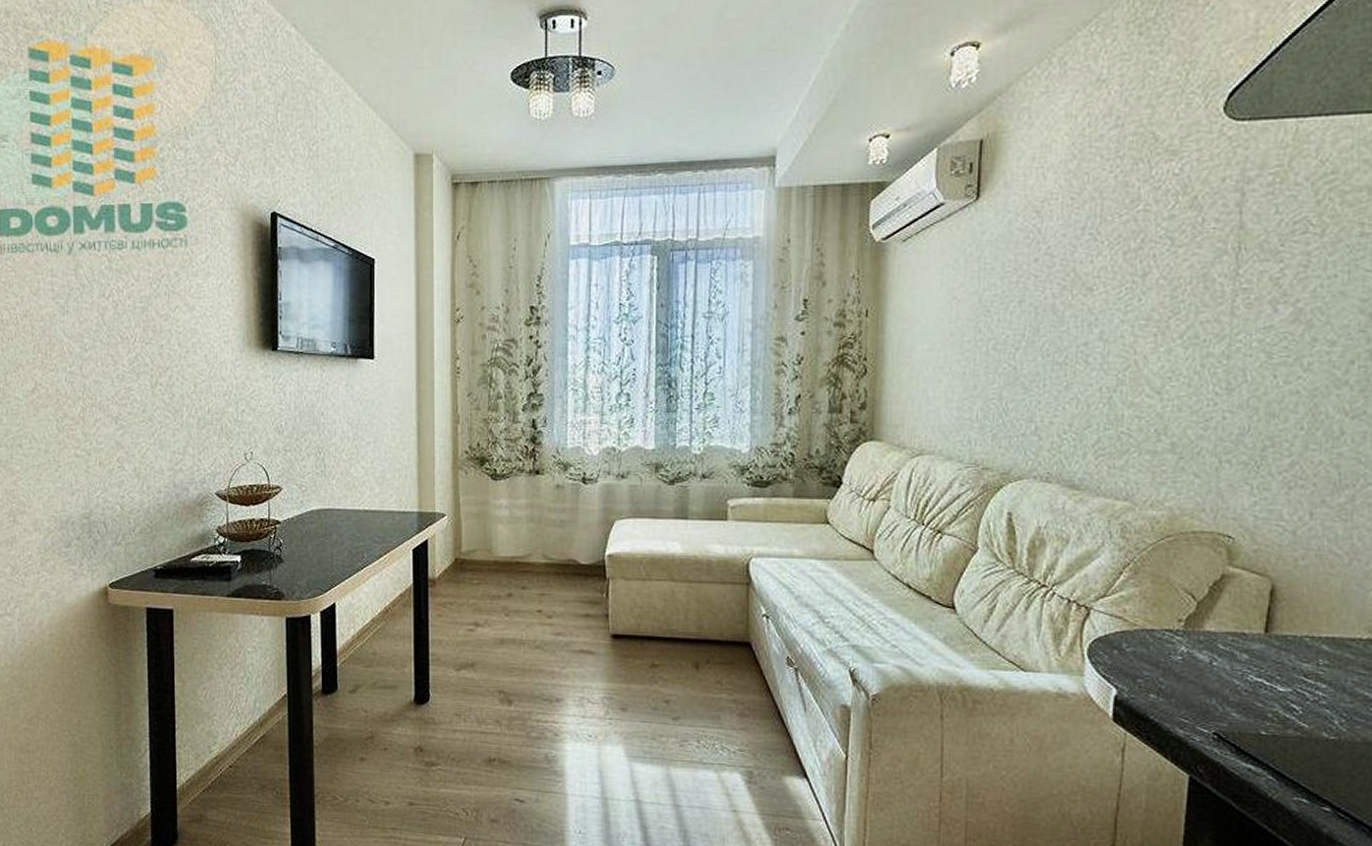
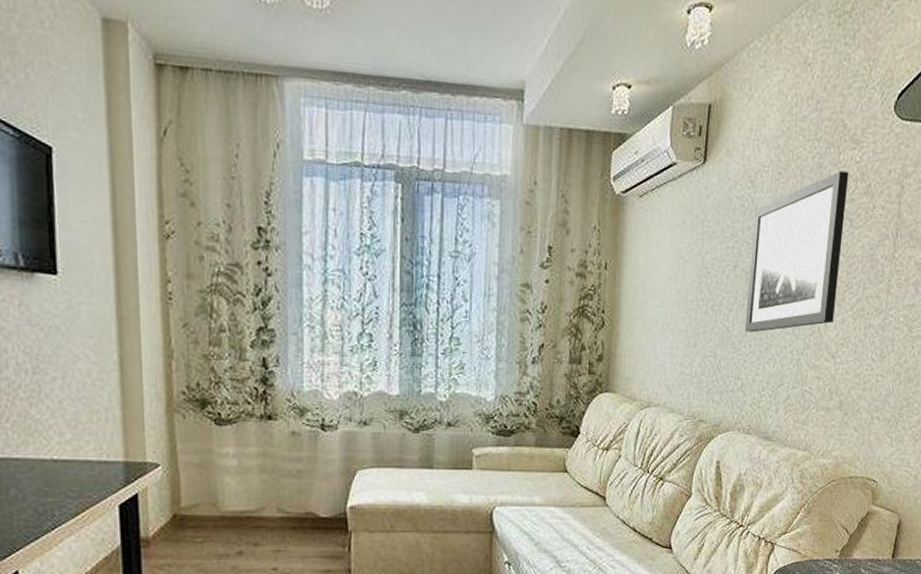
wall art: none [1036,186,1166,371] -> present [744,171,850,333]

